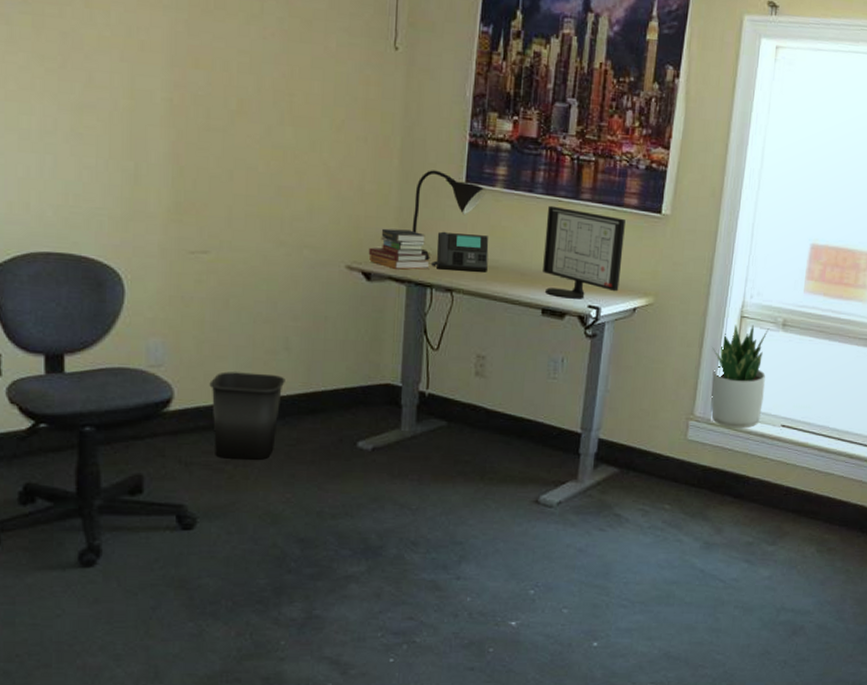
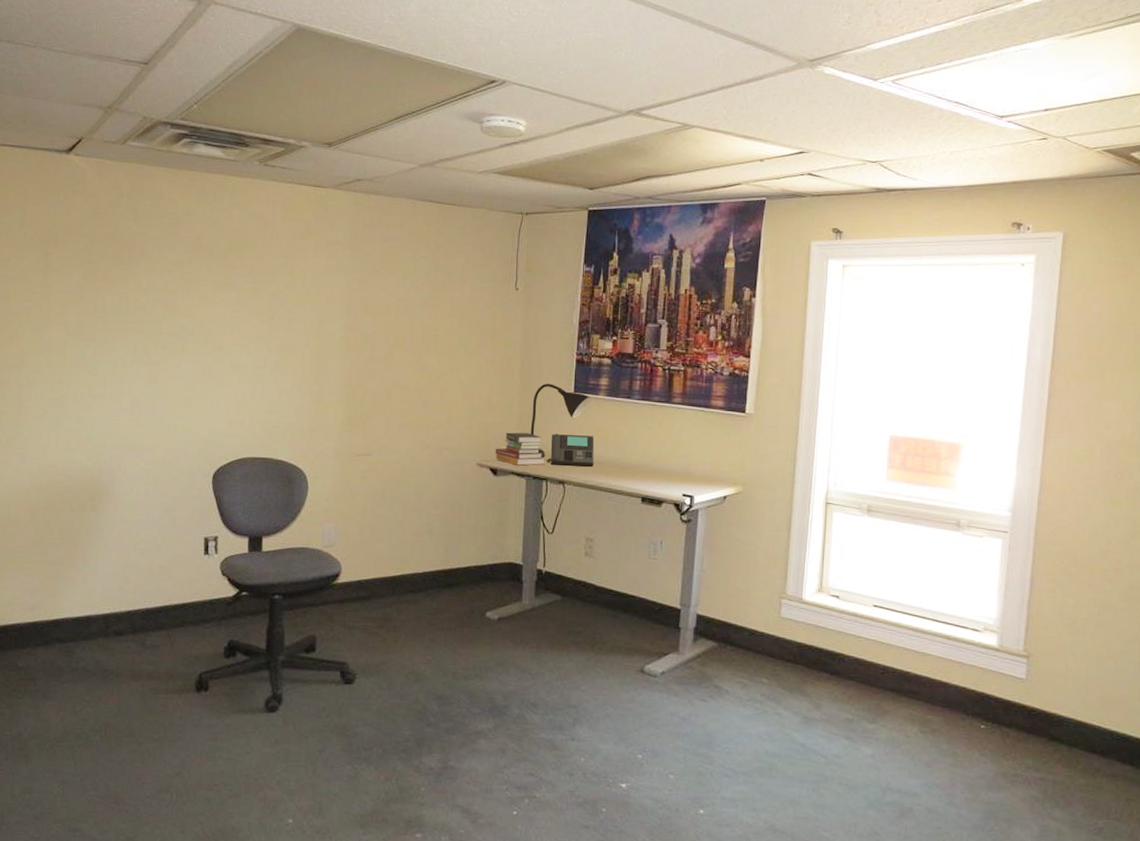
waste bin: present [209,371,285,460] -> none [369,551,428,626]
computer monitor: present [543,205,625,299] -> none [641,409,713,489]
planter: present [711,324,769,429] -> none [800,509,854,608]

